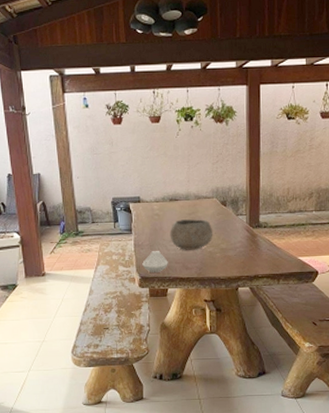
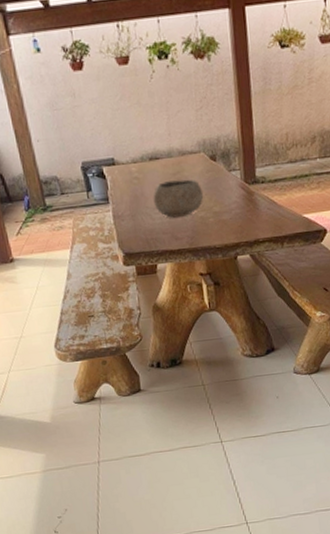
spoon rest: present [142,251,168,272] -> none [124,221,155,247]

